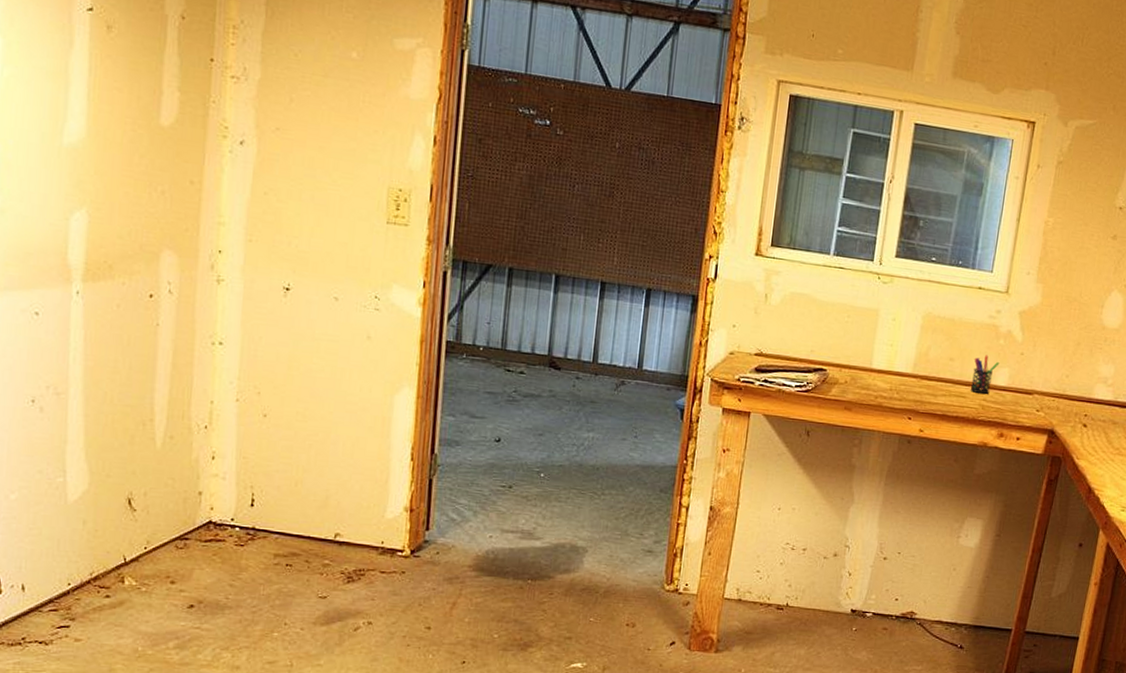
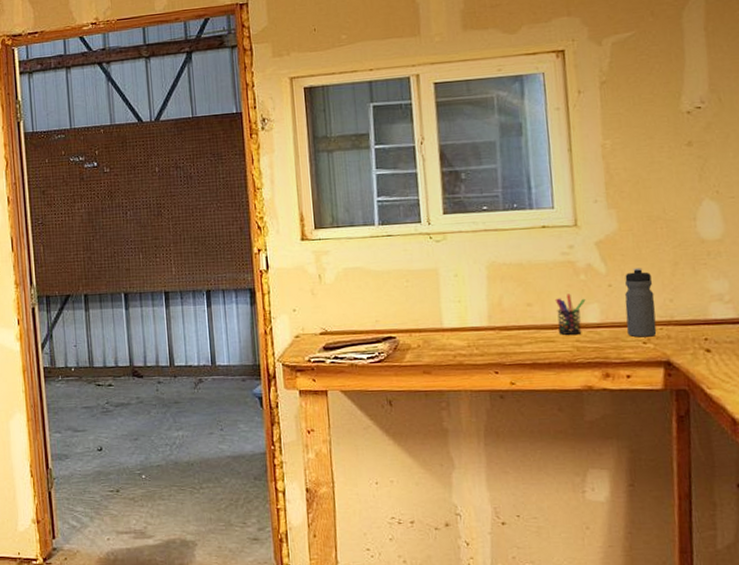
water bottle: none [1026,342,1057,406] -> present [625,268,657,338]

